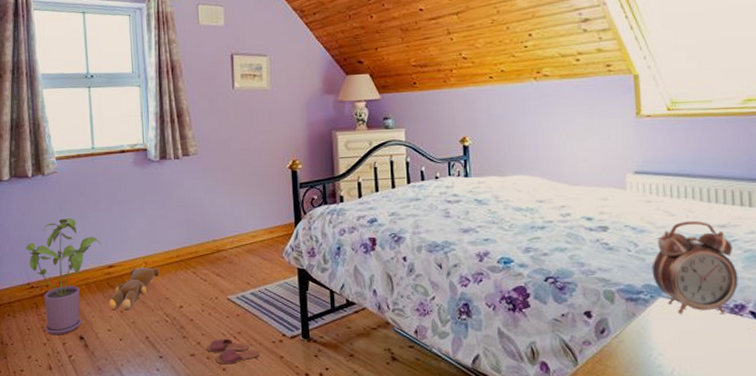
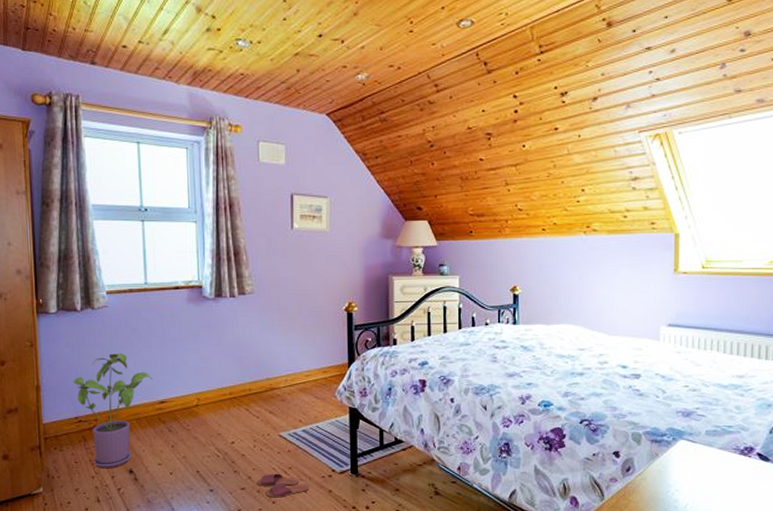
teddy bear: present [108,267,160,311] -> none [159,403,212,445]
alarm clock: present [652,220,738,315] -> none [676,371,750,456]

